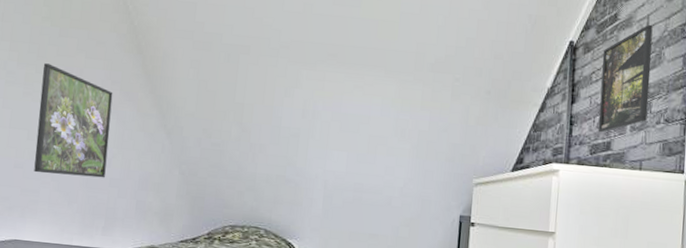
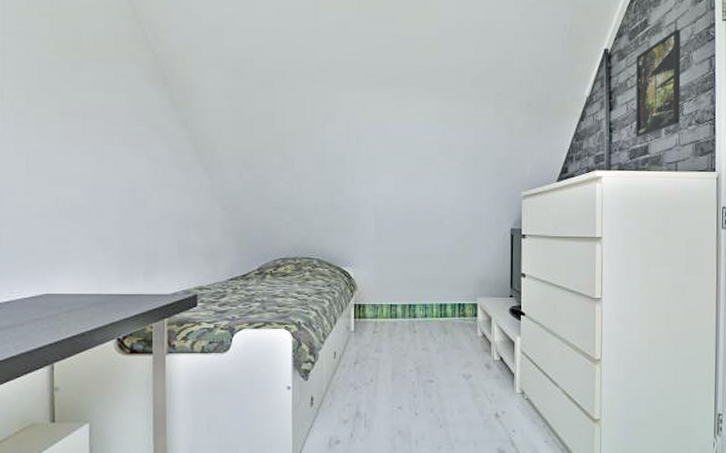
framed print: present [34,63,113,178] -> none [57,101,141,221]

